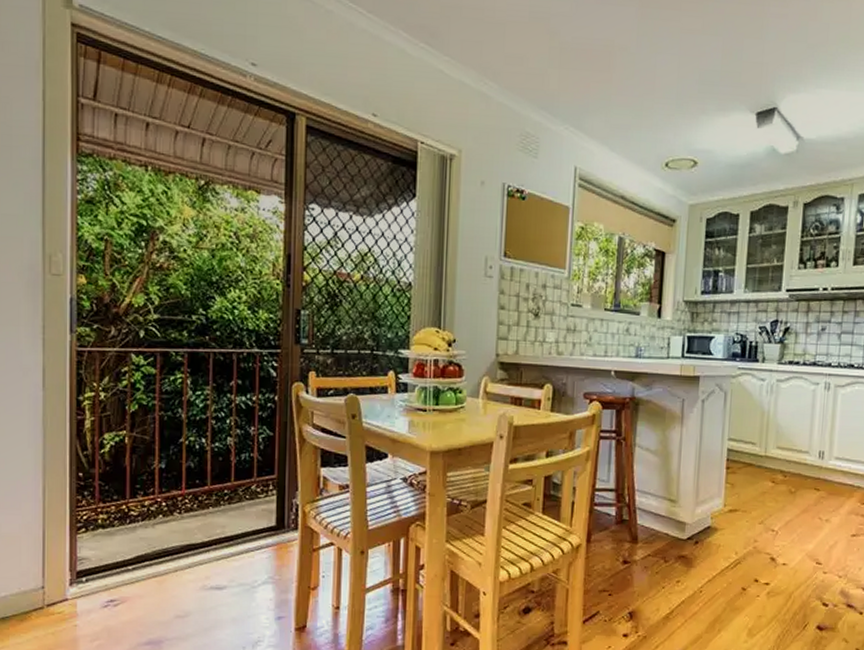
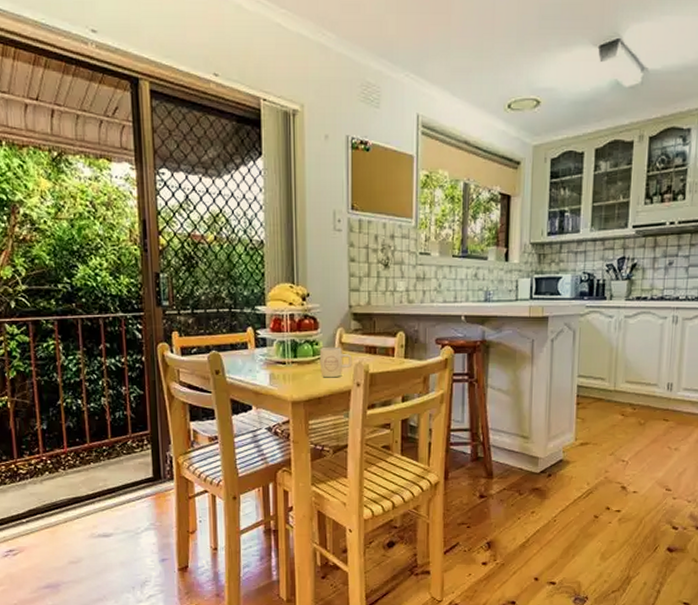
mug: none [461,395,497,429] -> present [319,346,352,378]

